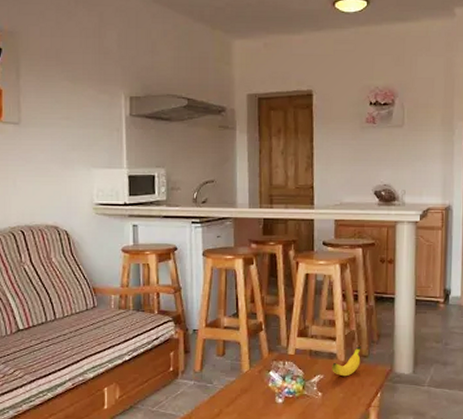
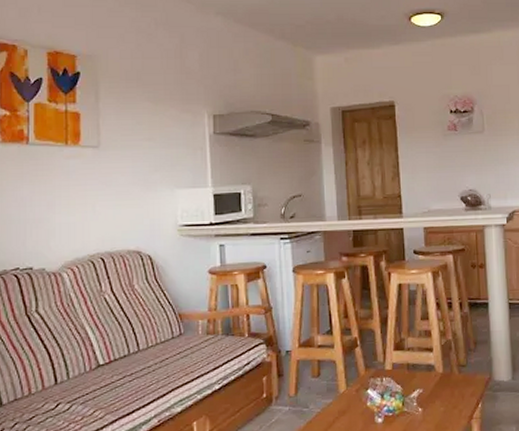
banana: present [332,346,361,377] -> none [431,355,459,389]

